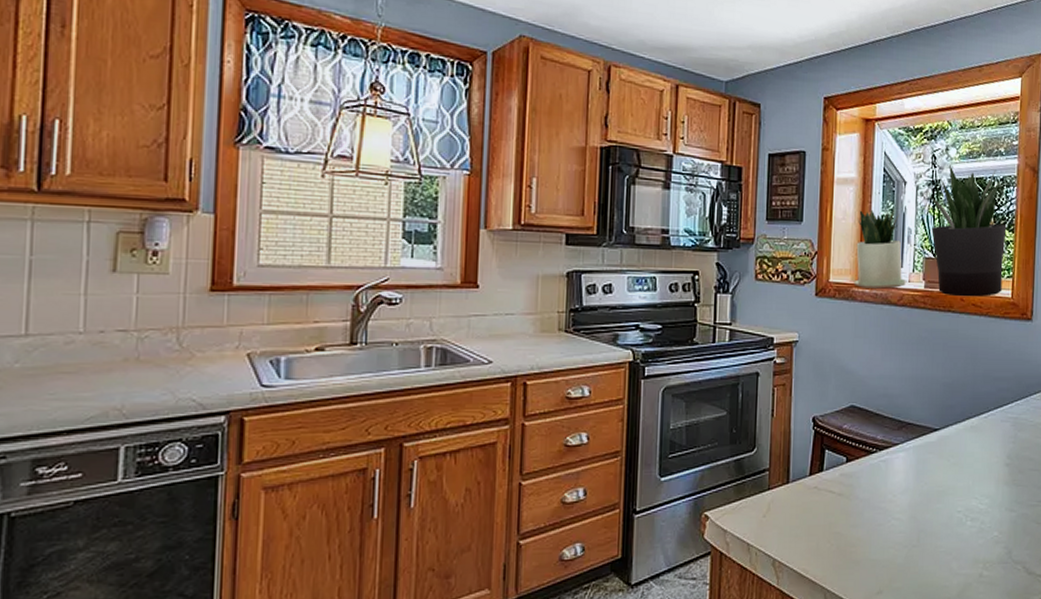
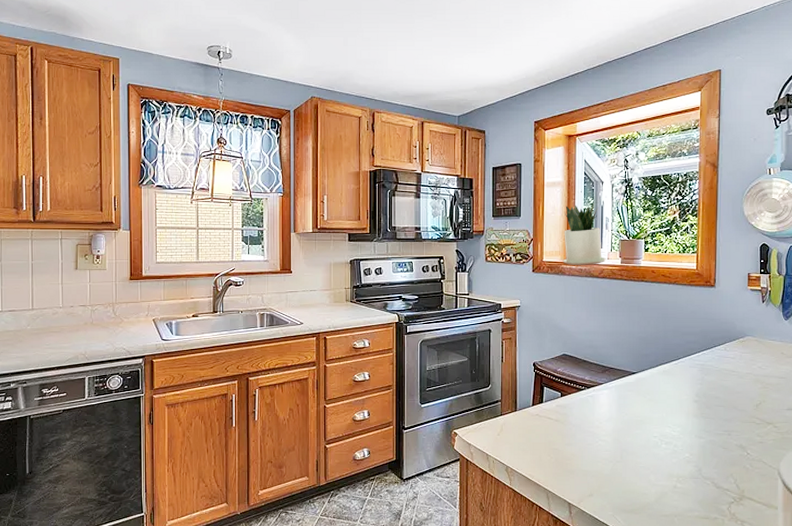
planter: present [930,164,1007,297] -> none [624,166,691,270]

